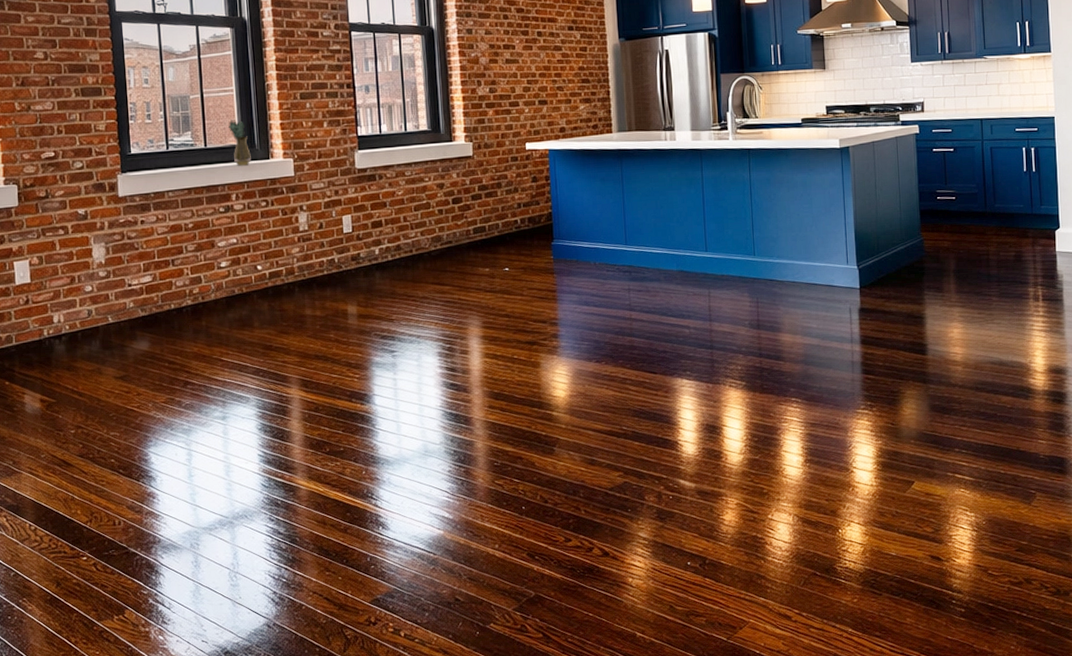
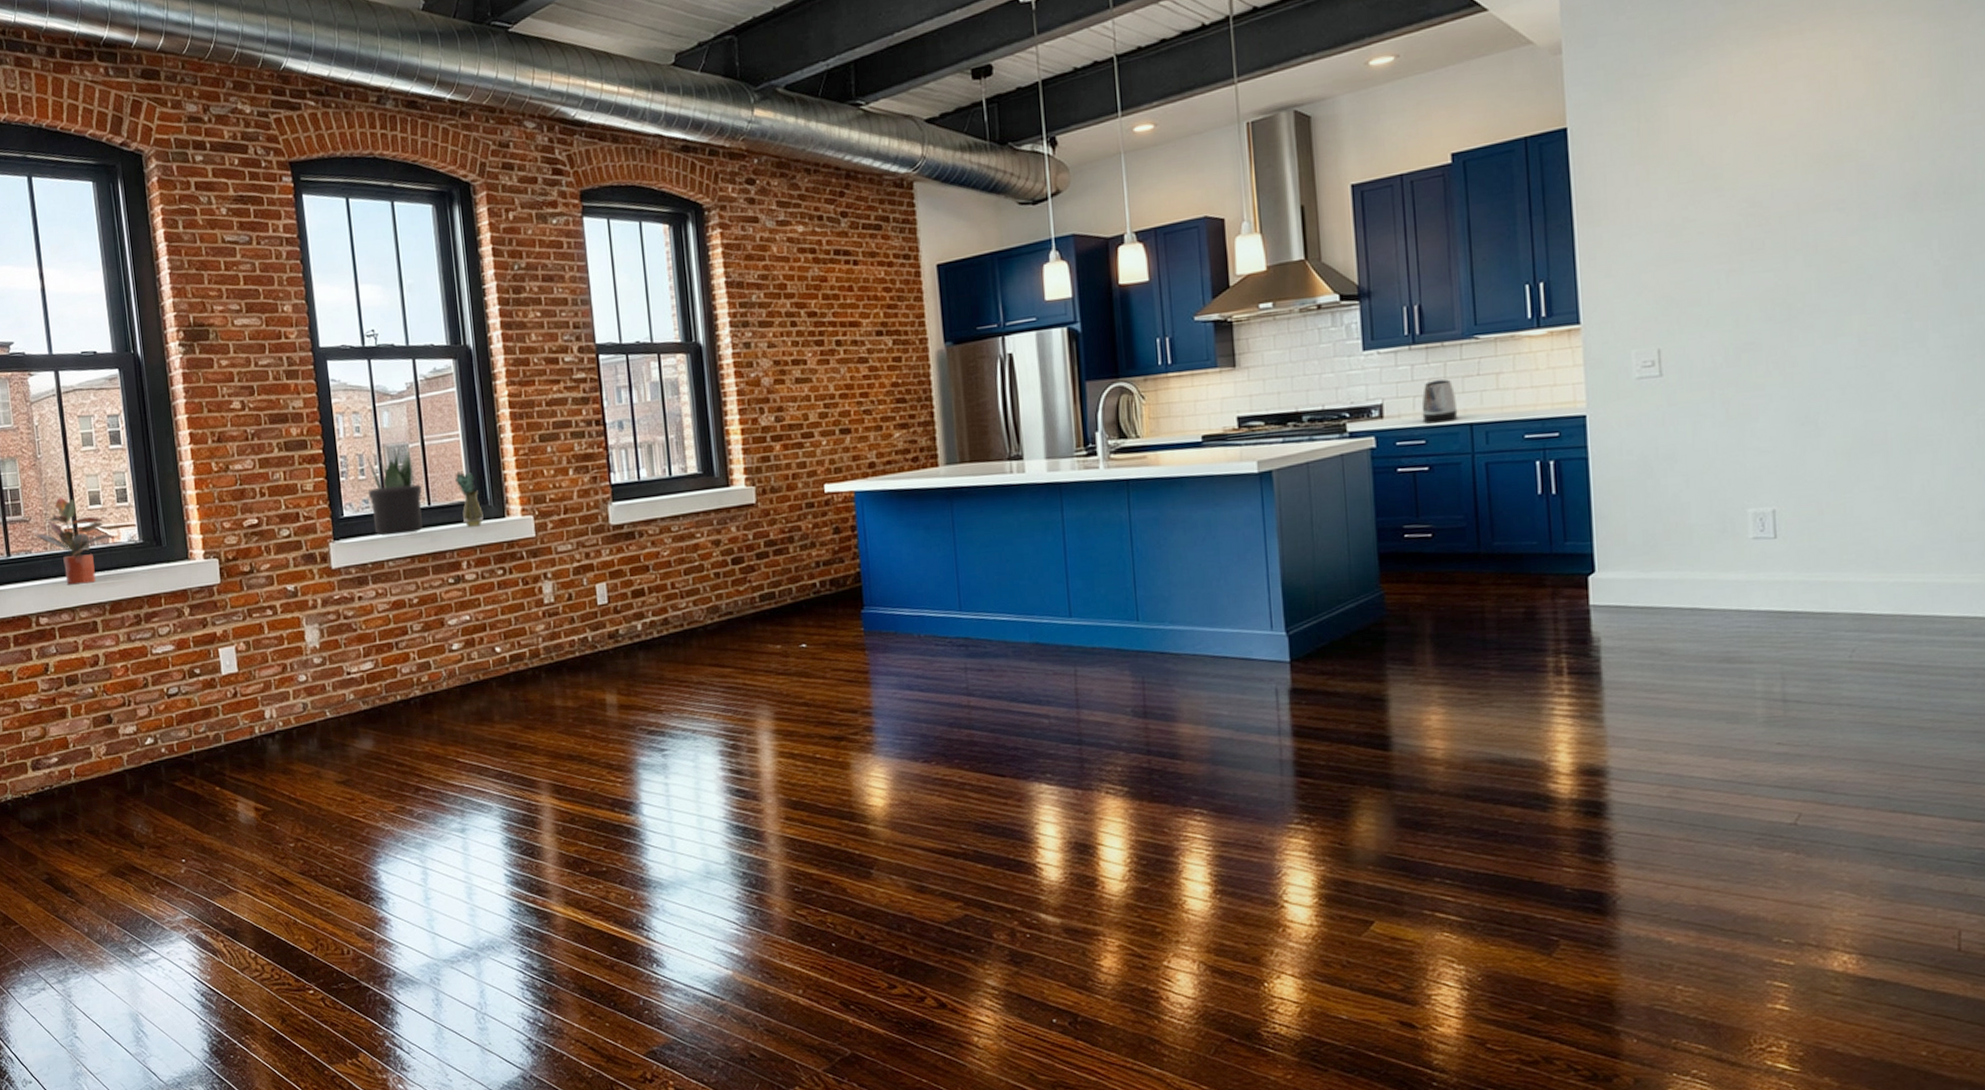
planter: none [152,99,200,171] -> present [365,449,423,536]
kettle: none [949,85,973,118] -> present [1421,378,1458,424]

